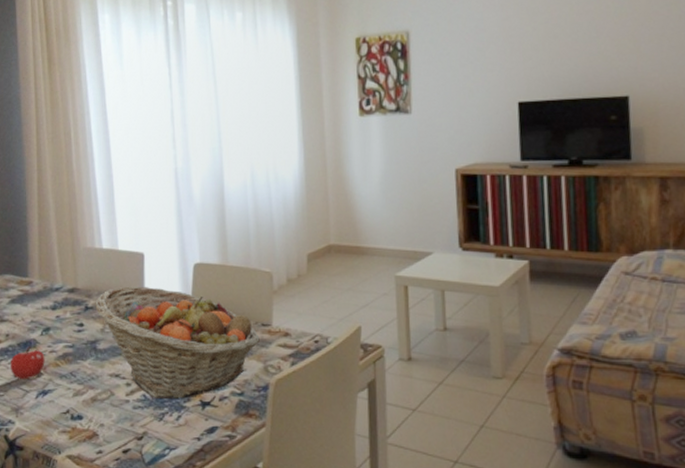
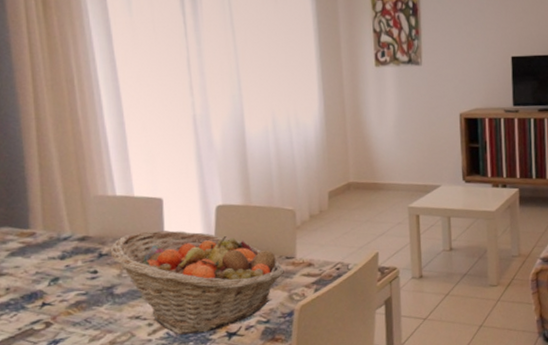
apple: present [9,346,45,380] -> none [12,298,55,332]

